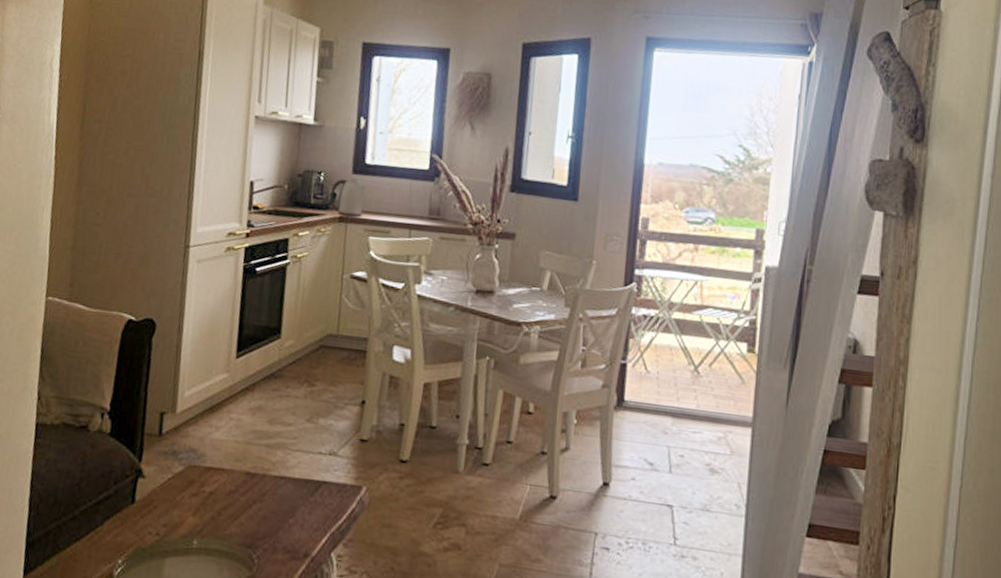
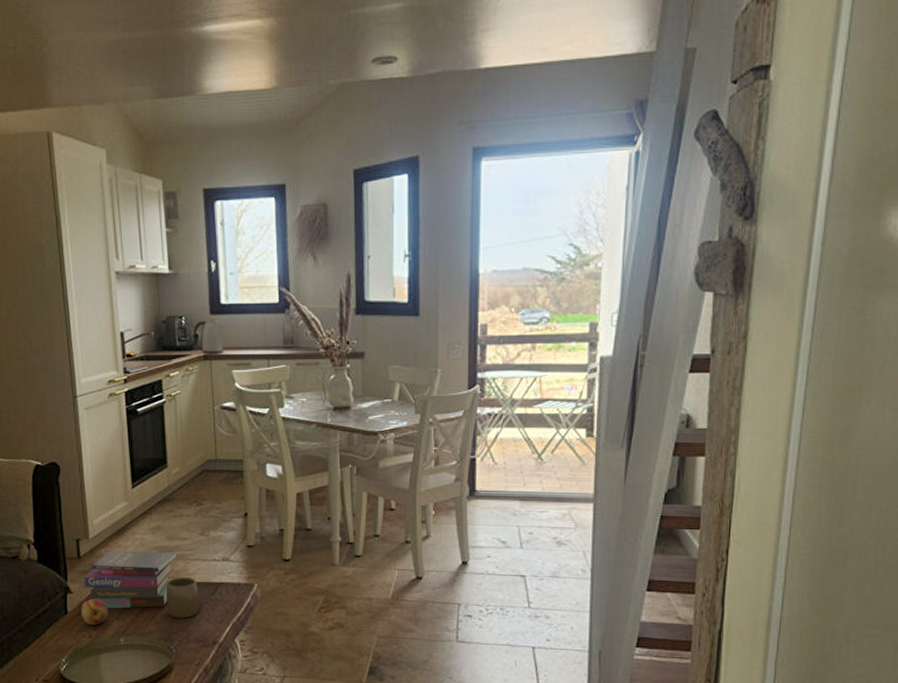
fruit: none [151,486,186,521] -> present [81,598,109,626]
books: none [160,430,276,505] -> present [84,551,176,609]
mug: none [256,470,297,522] -> present [167,577,199,619]

